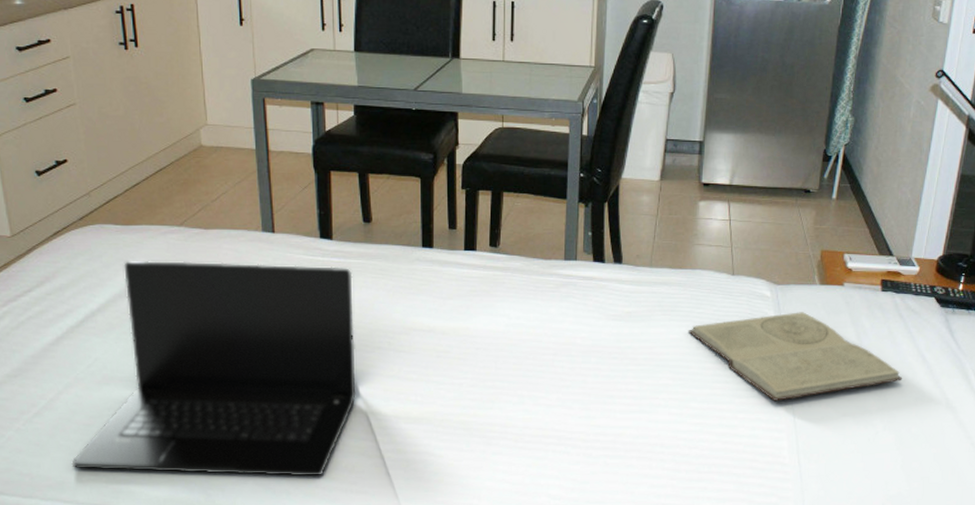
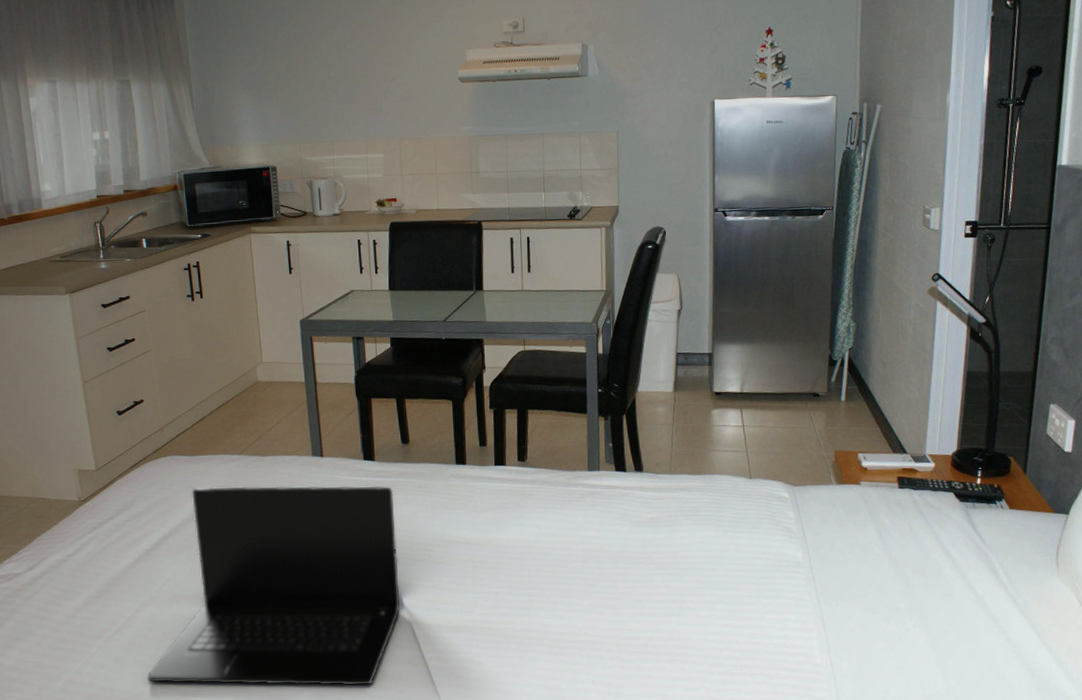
book: present [687,312,903,401] -> none [710,512,929,601]

